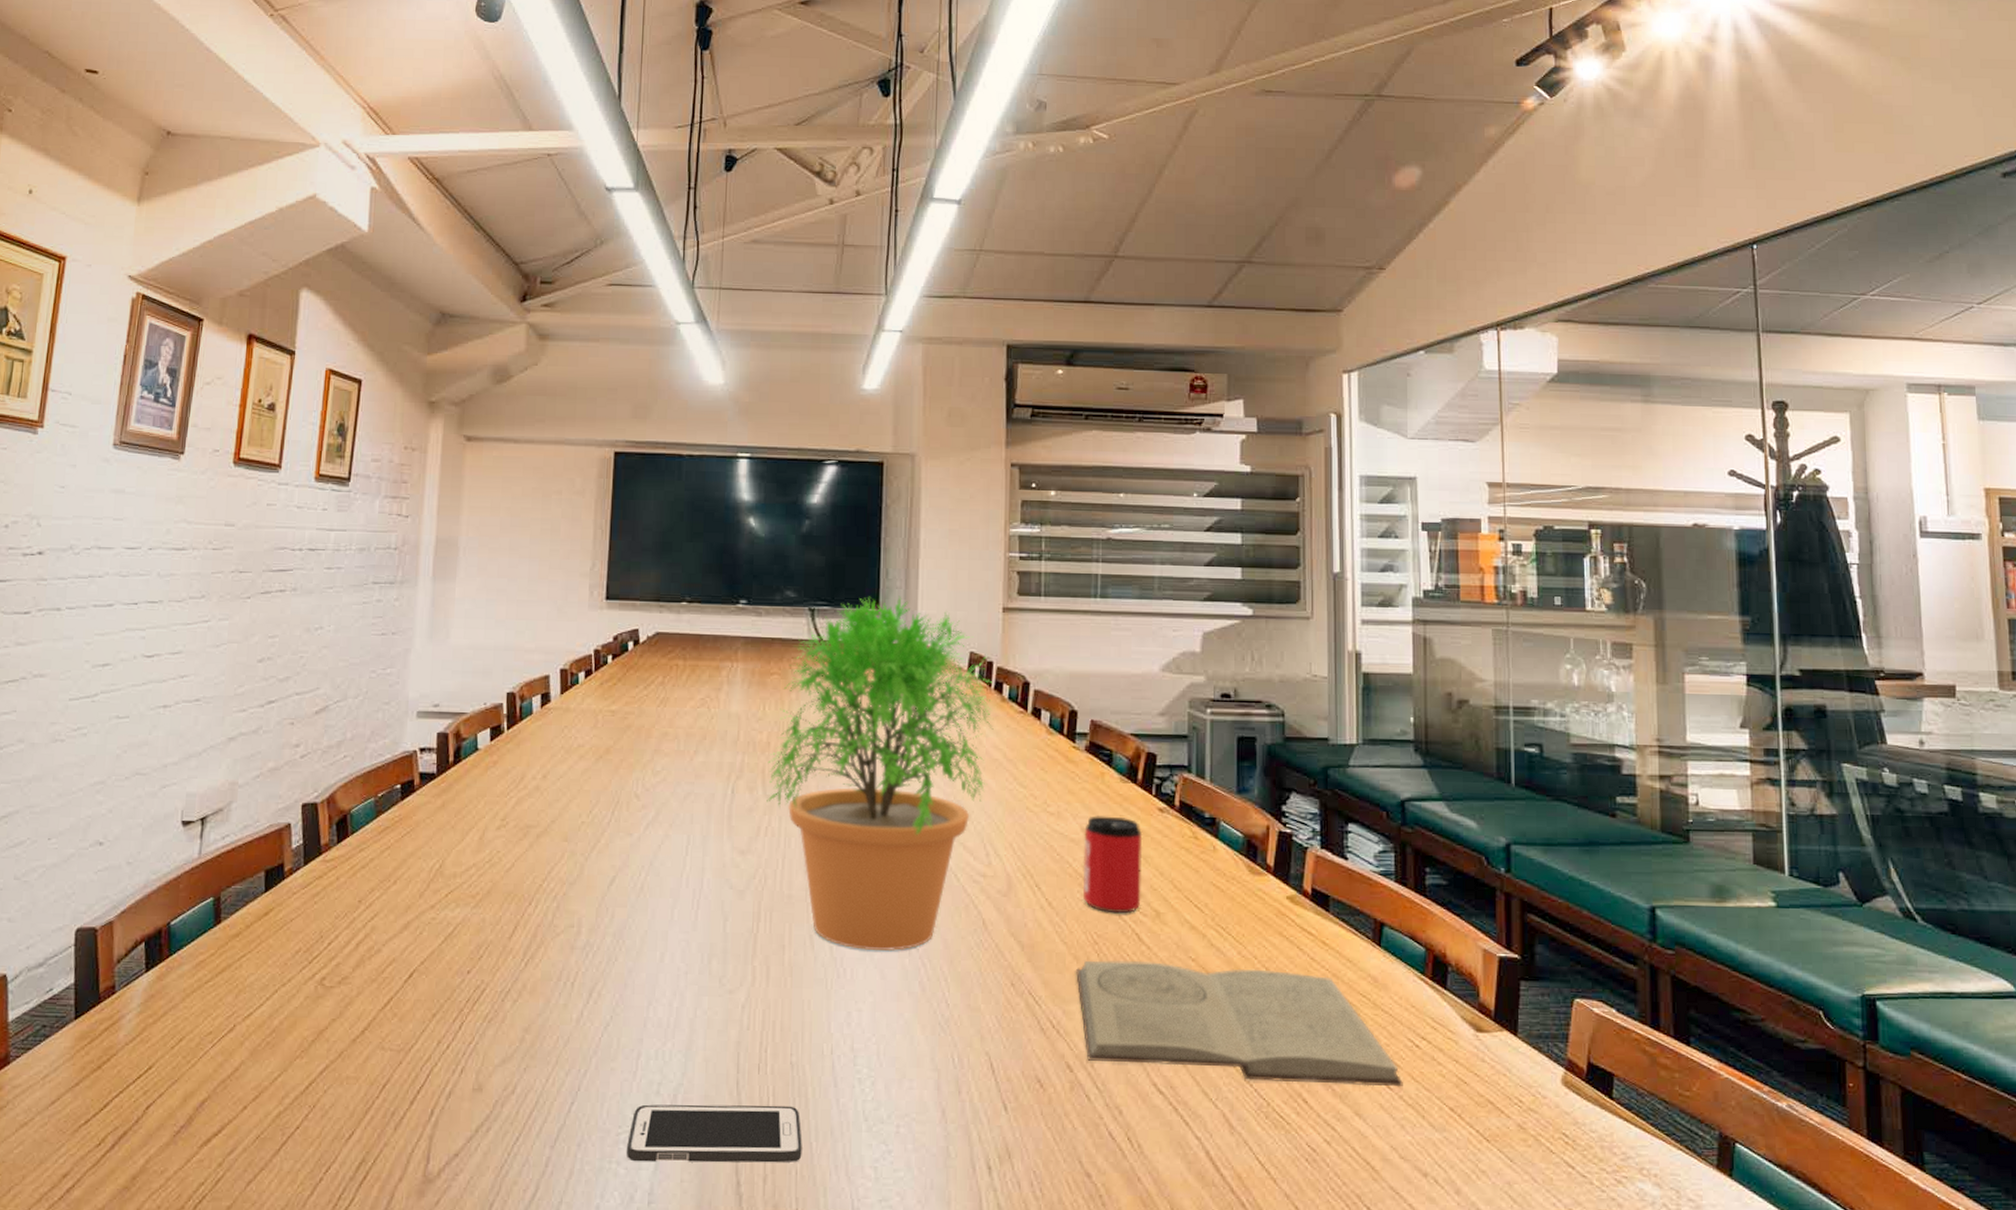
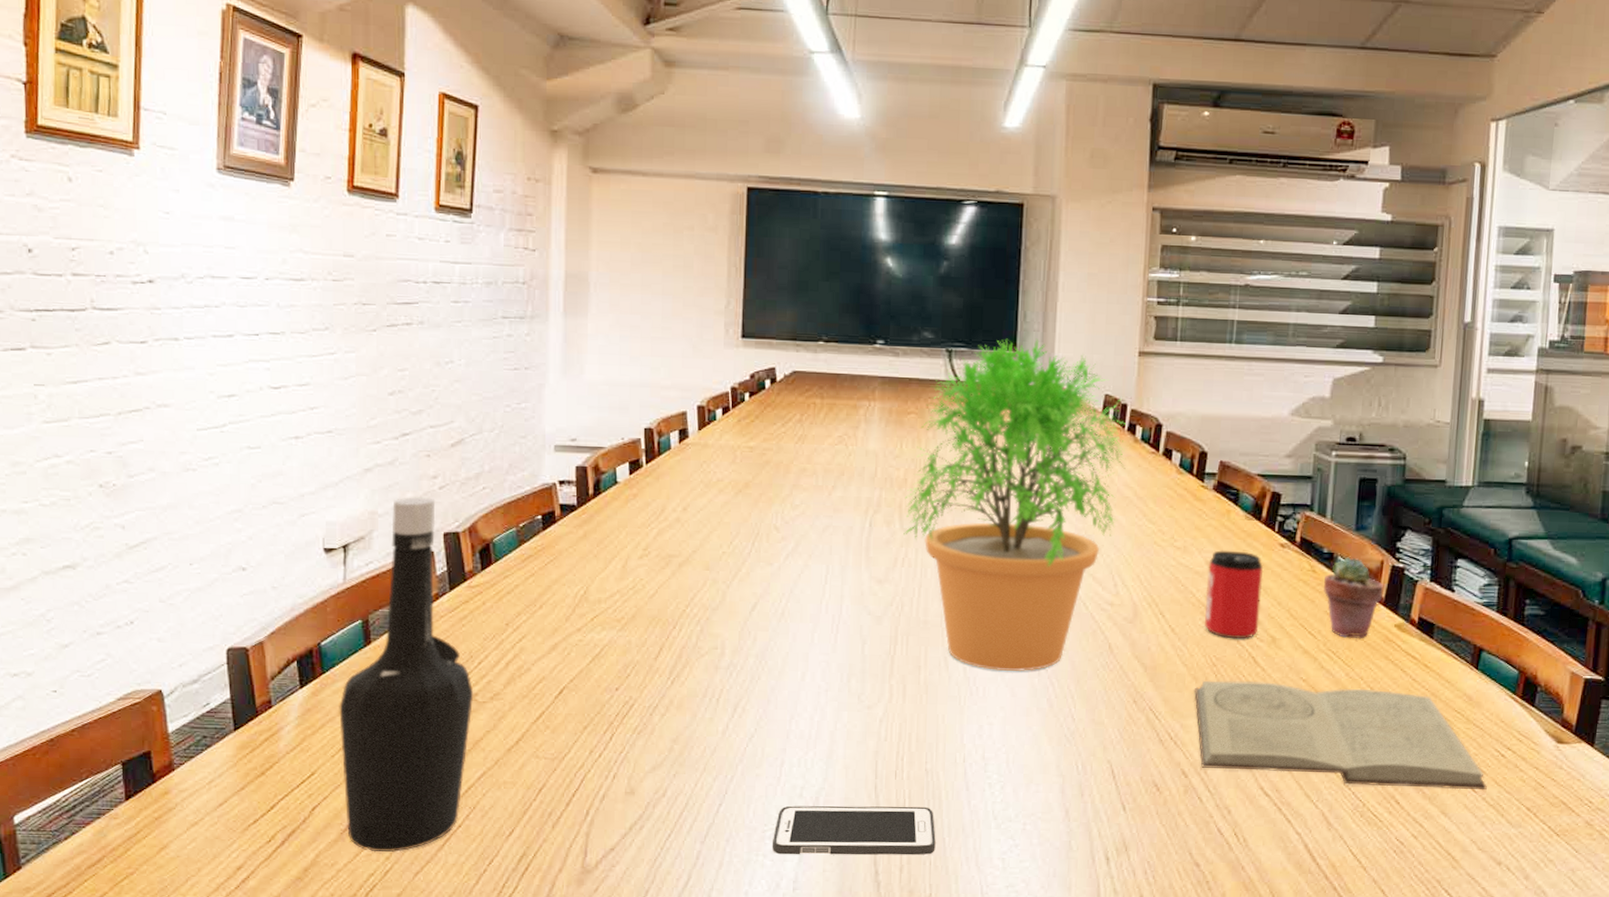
bottle: none [180,766,322,1158] -> present [339,497,474,852]
potted succulent: none [1208,822,1272,913] -> present [1324,557,1384,639]

